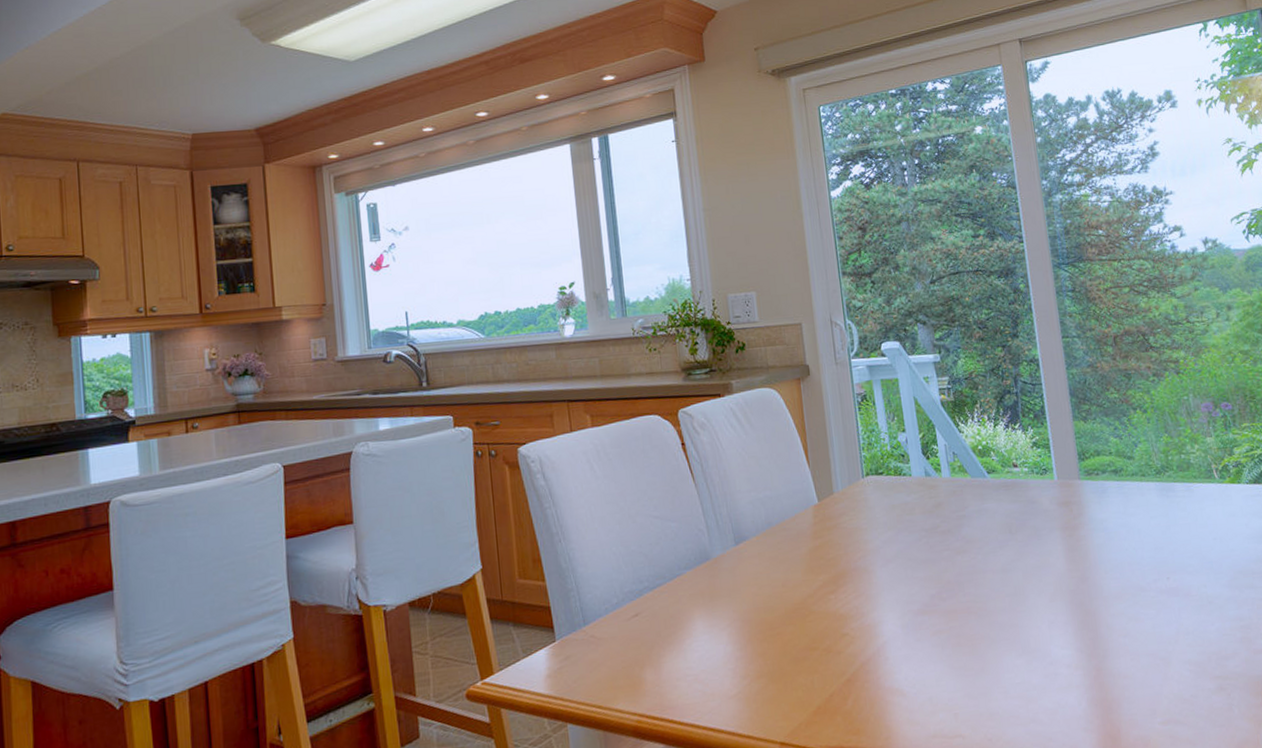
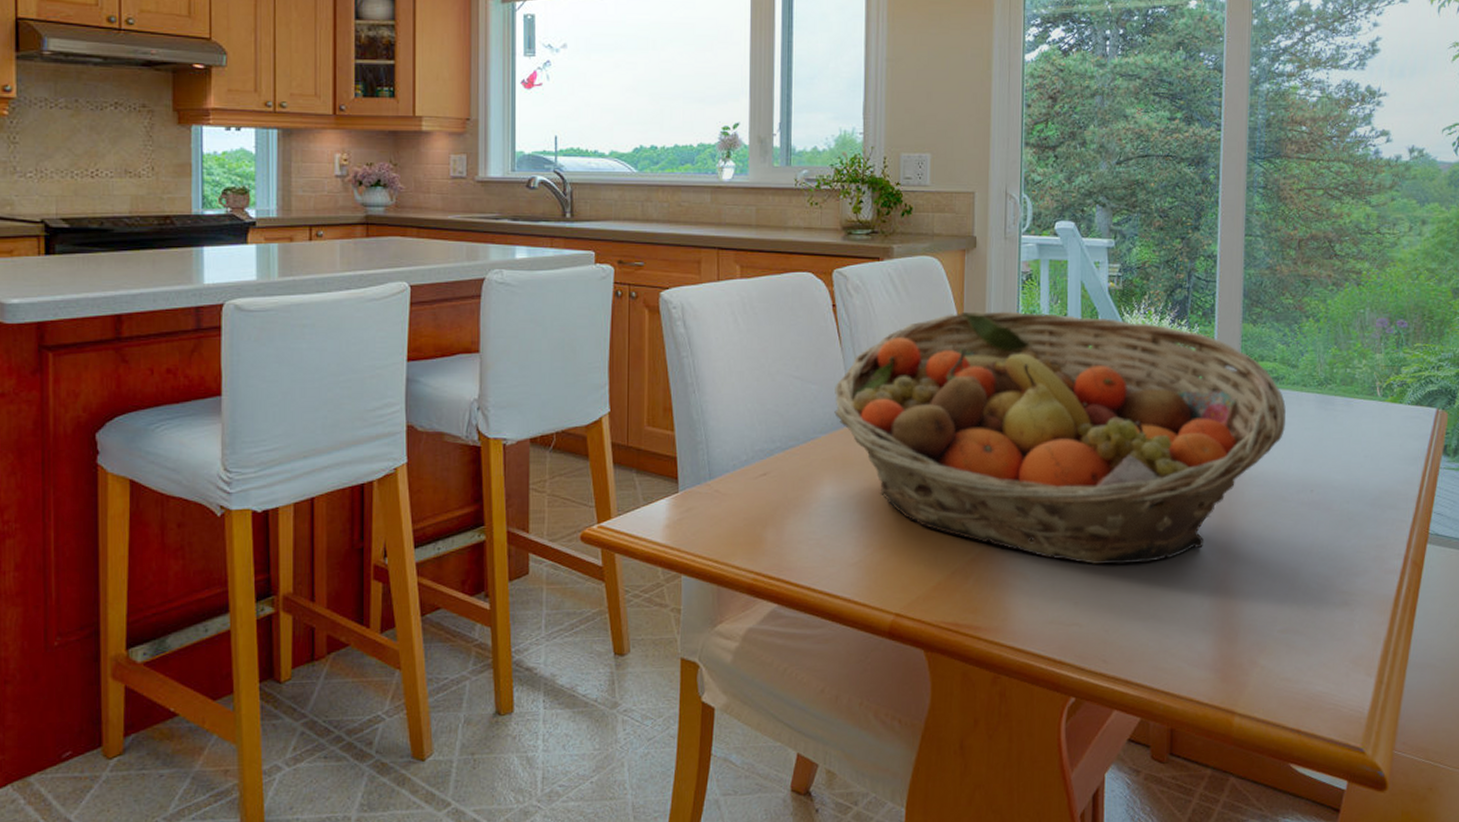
fruit basket: none [693,429,1132,674] -> present [834,311,1286,565]

